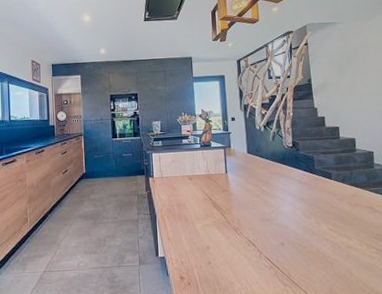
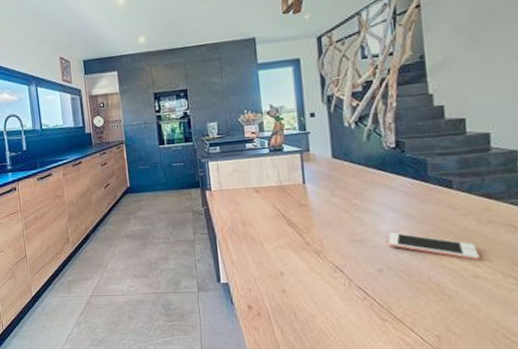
cell phone: none [288,213,351,235] -> present [388,233,480,261]

